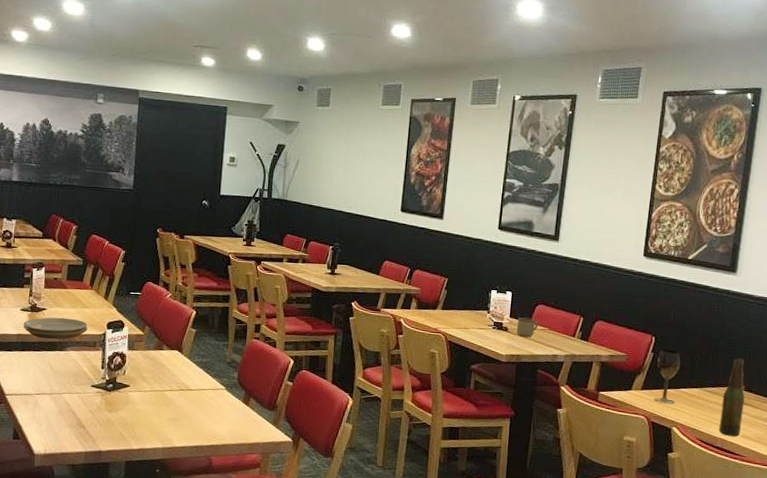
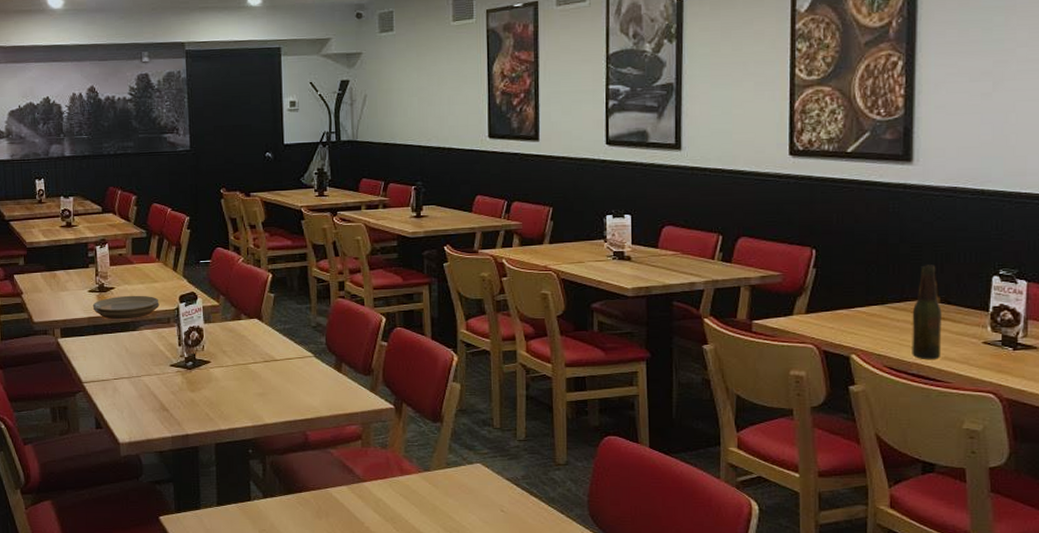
mug: present [516,317,539,338] -> none [641,243,668,265]
wine glass: present [653,349,681,405] -> none [822,263,853,328]

